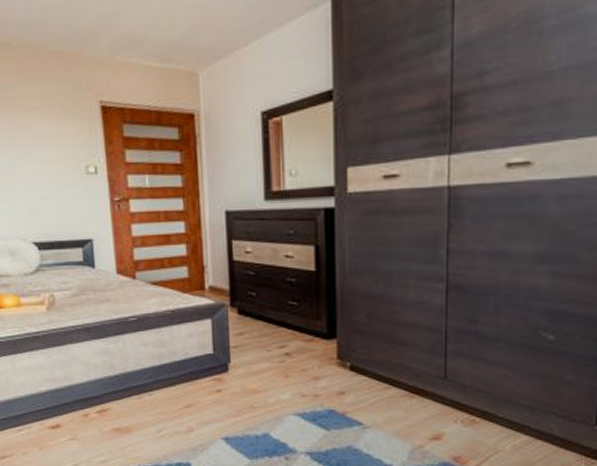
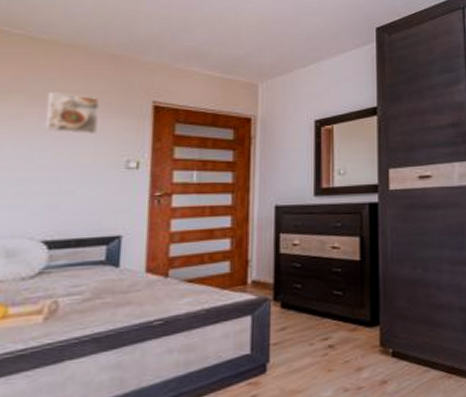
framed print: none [12,98,57,140] -> present [46,92,101,134]

